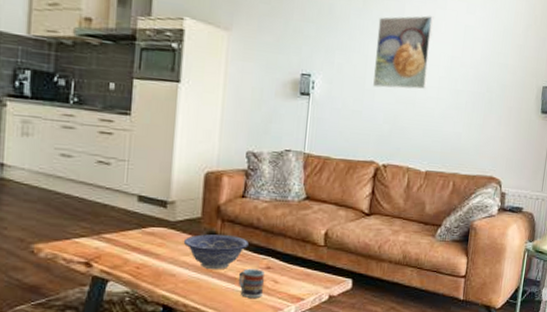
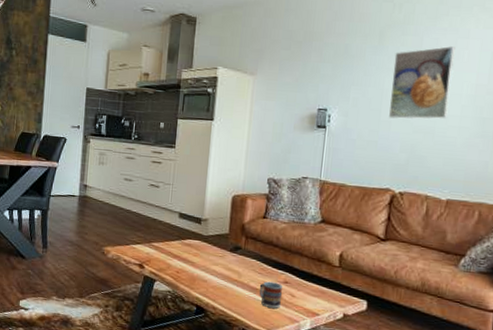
decorative bowl: present [183,234,250,269] -> none [213,248,270,280]

